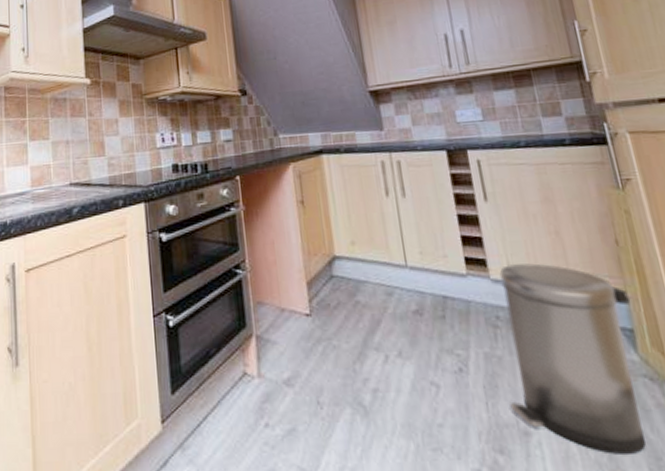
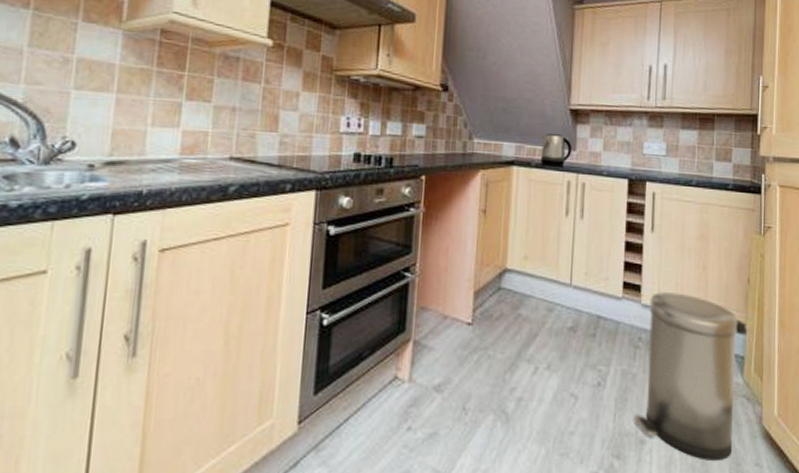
kettle: none [345,116,380,151] -> present [540,133,572,169]

